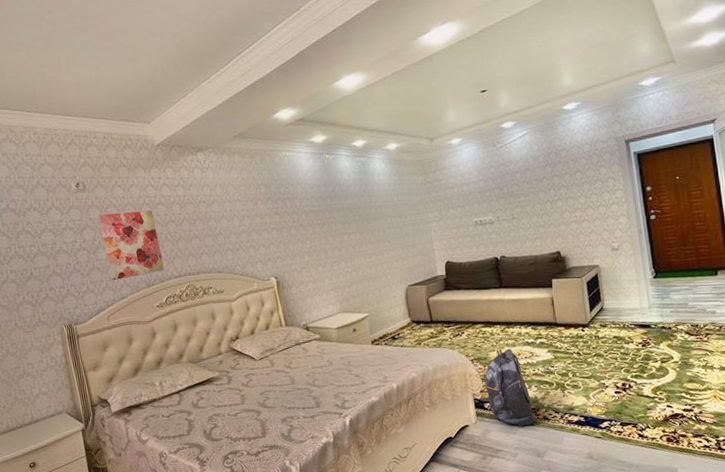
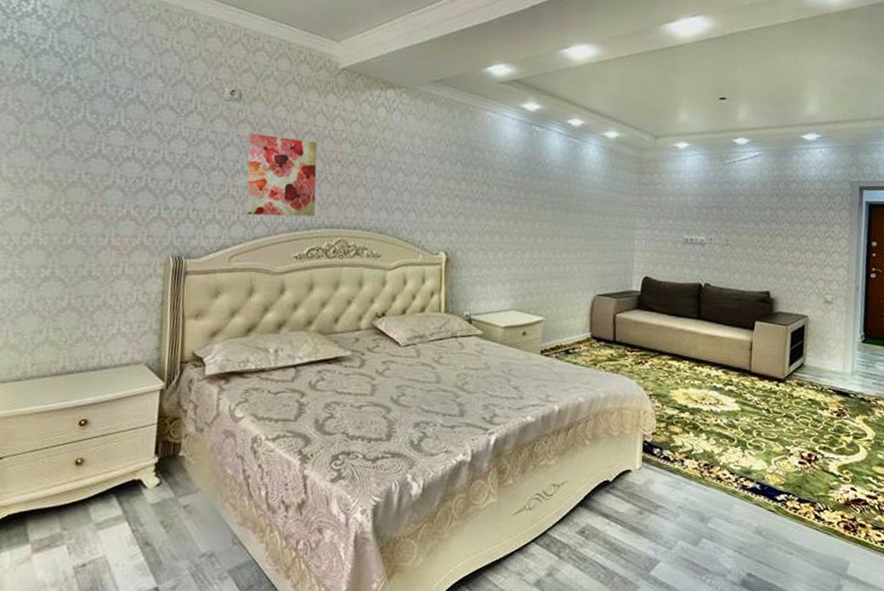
backpack: present [485,348,535,427] -> none [659,388,707,484]

